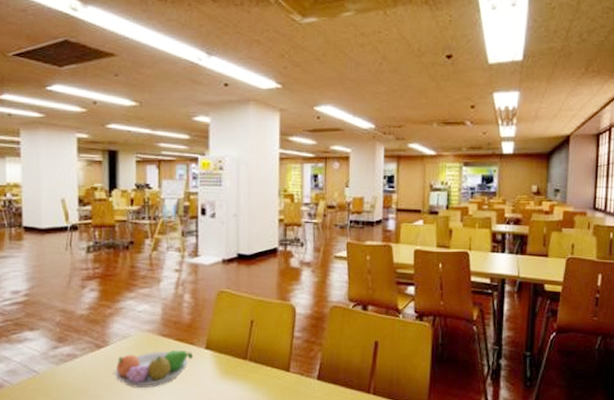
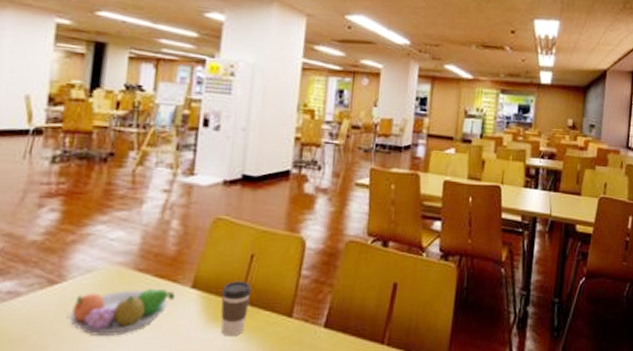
coffee cup: none [230,342,254,388] -> present [220,281,252,337]

